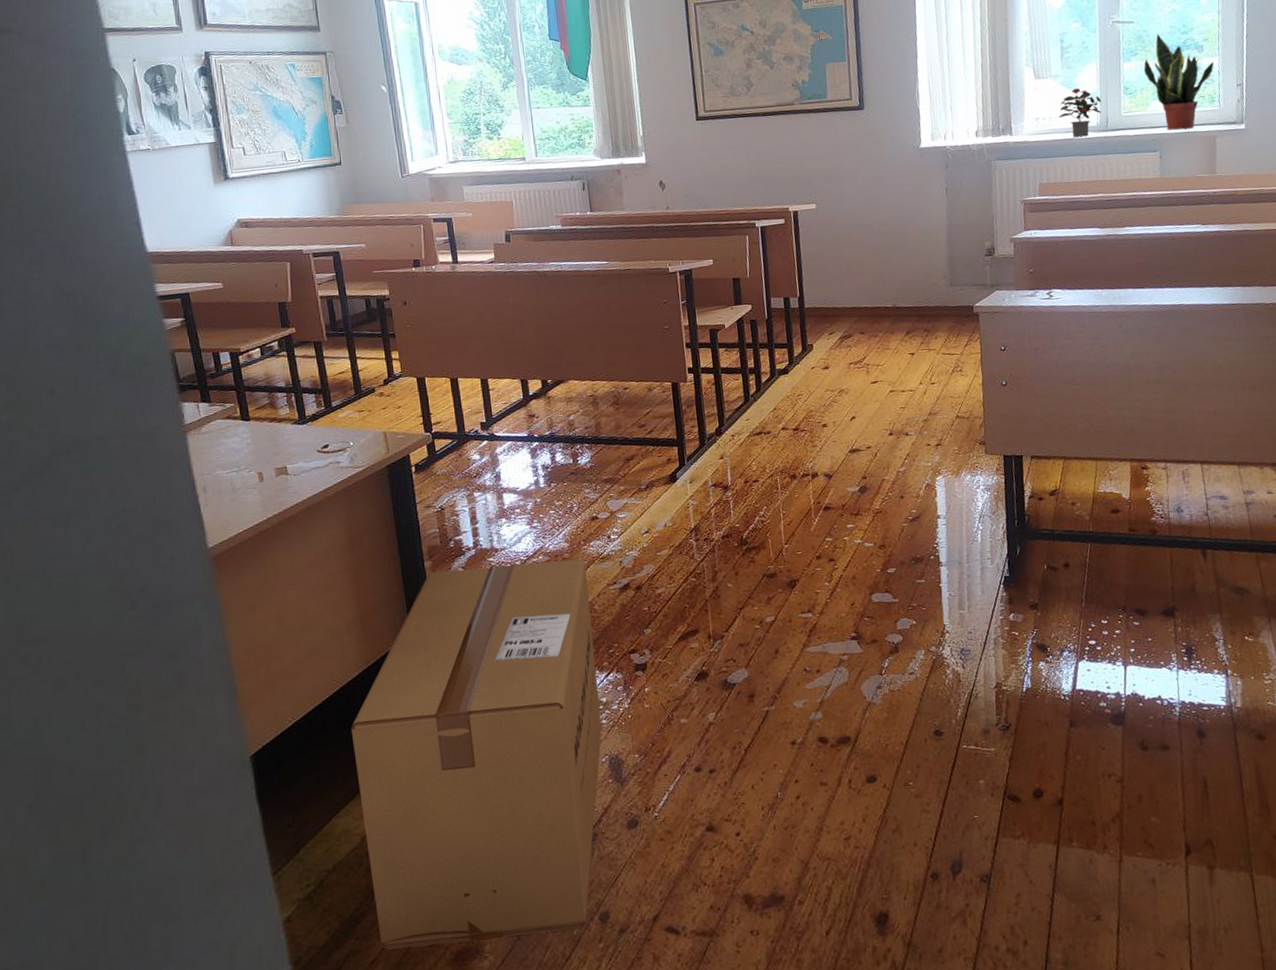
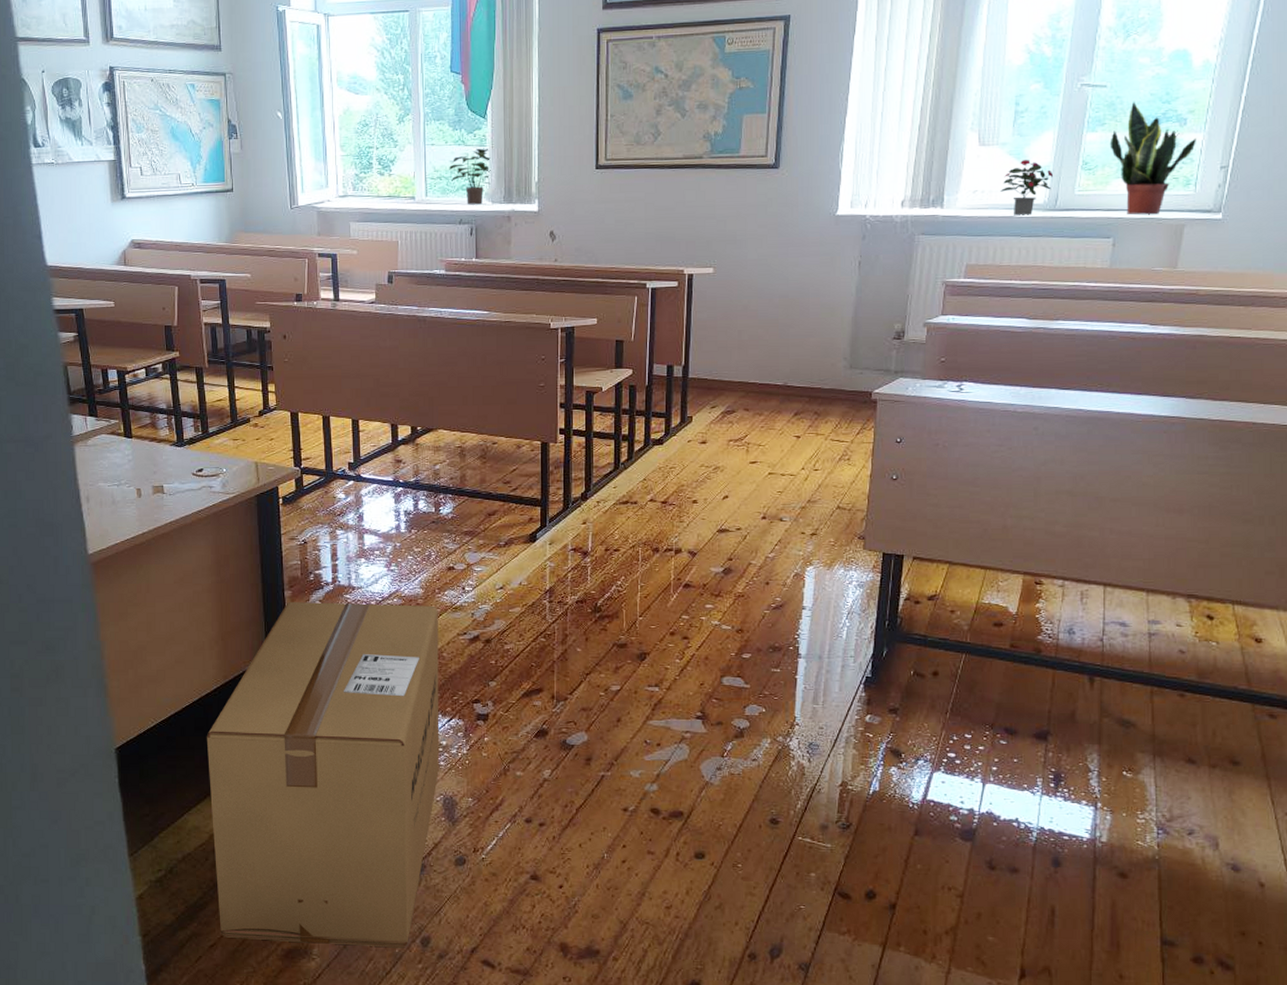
potted plant: none [556,107,598,162] -> present [449,148,491,205]

